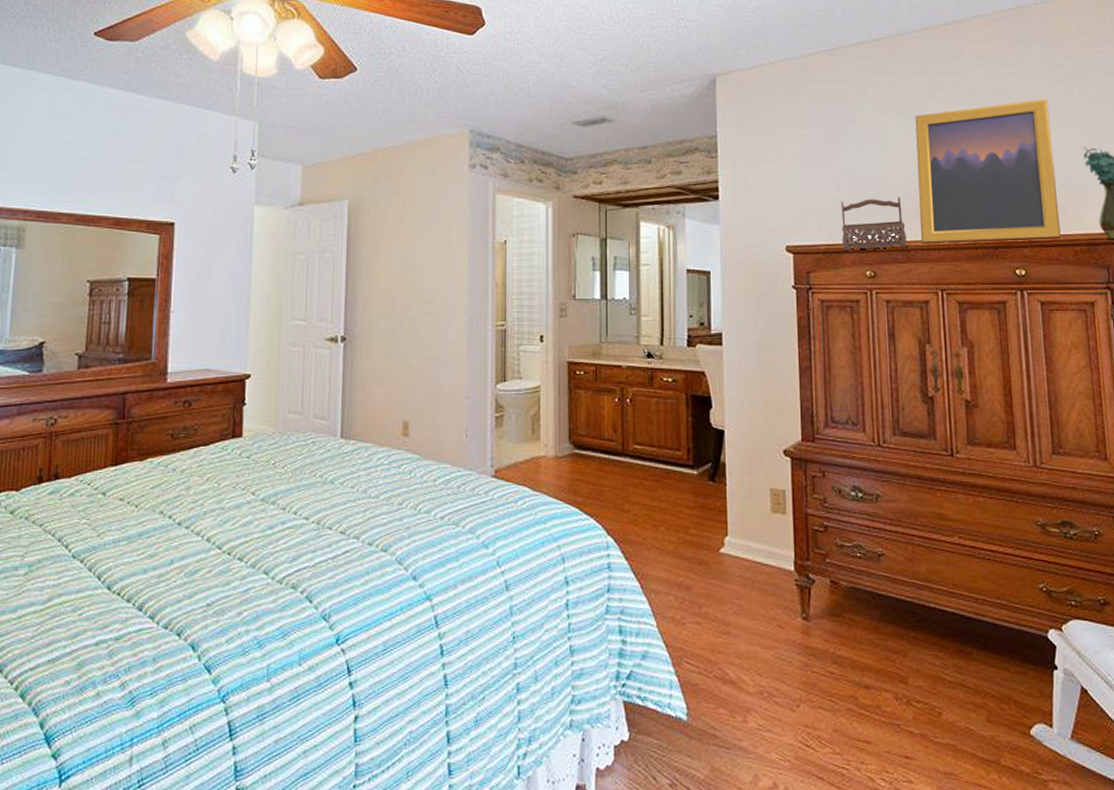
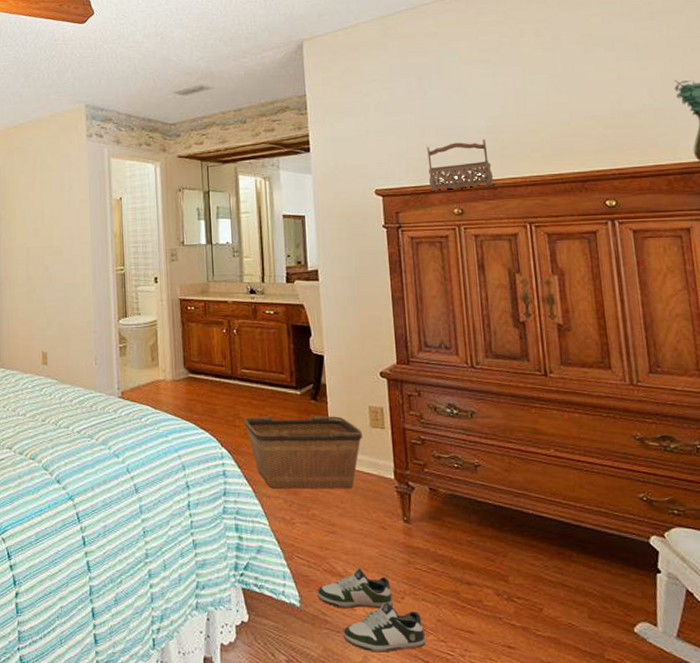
bicycle basket: none [634,498,763,584] -> present [244,415,363,489]
shoe: none [706,673,821,770] -> present [317,568,426,653]
picture frame: present [915,98,1061,244] -> none [497,36,653,182]

